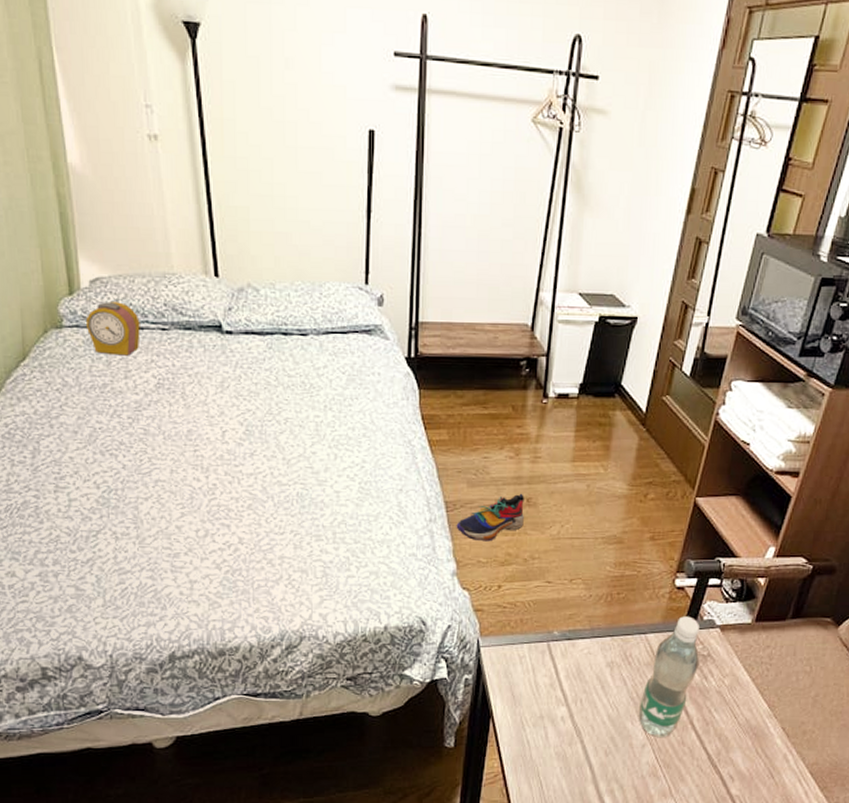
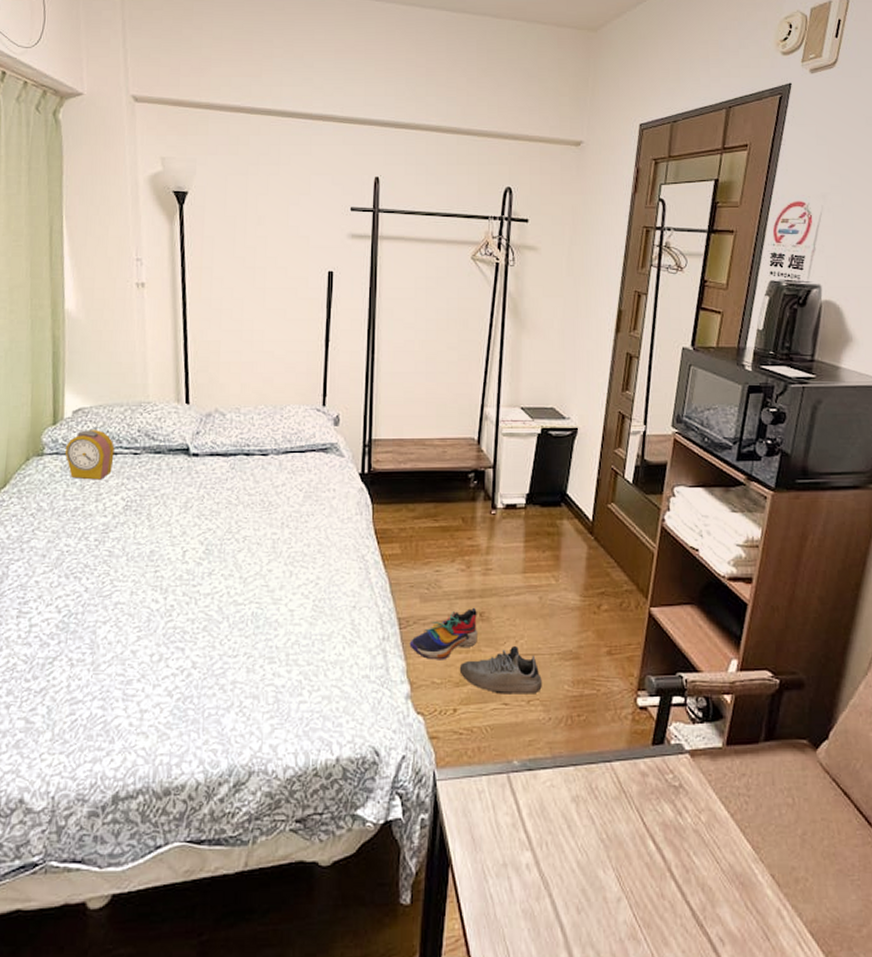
athletic shoe: none [505,530,585,574] -> present [459,646,542,694]
bottle: present [638,616,700,737] -> none [610,740,672,888]

